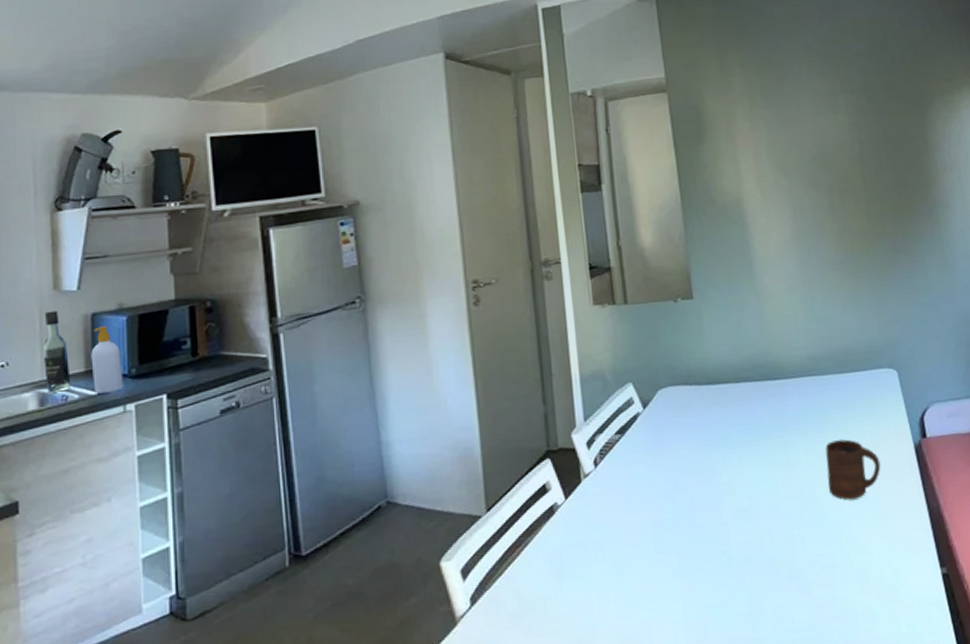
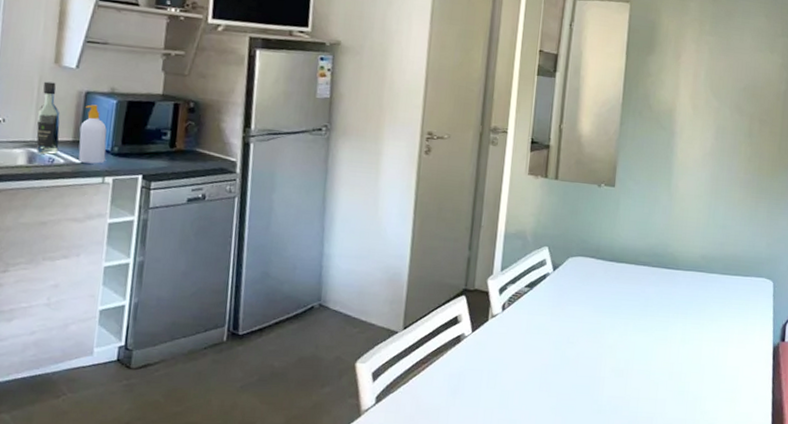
cup: present [825,439,881,499] -> none [694,329,742,379]

